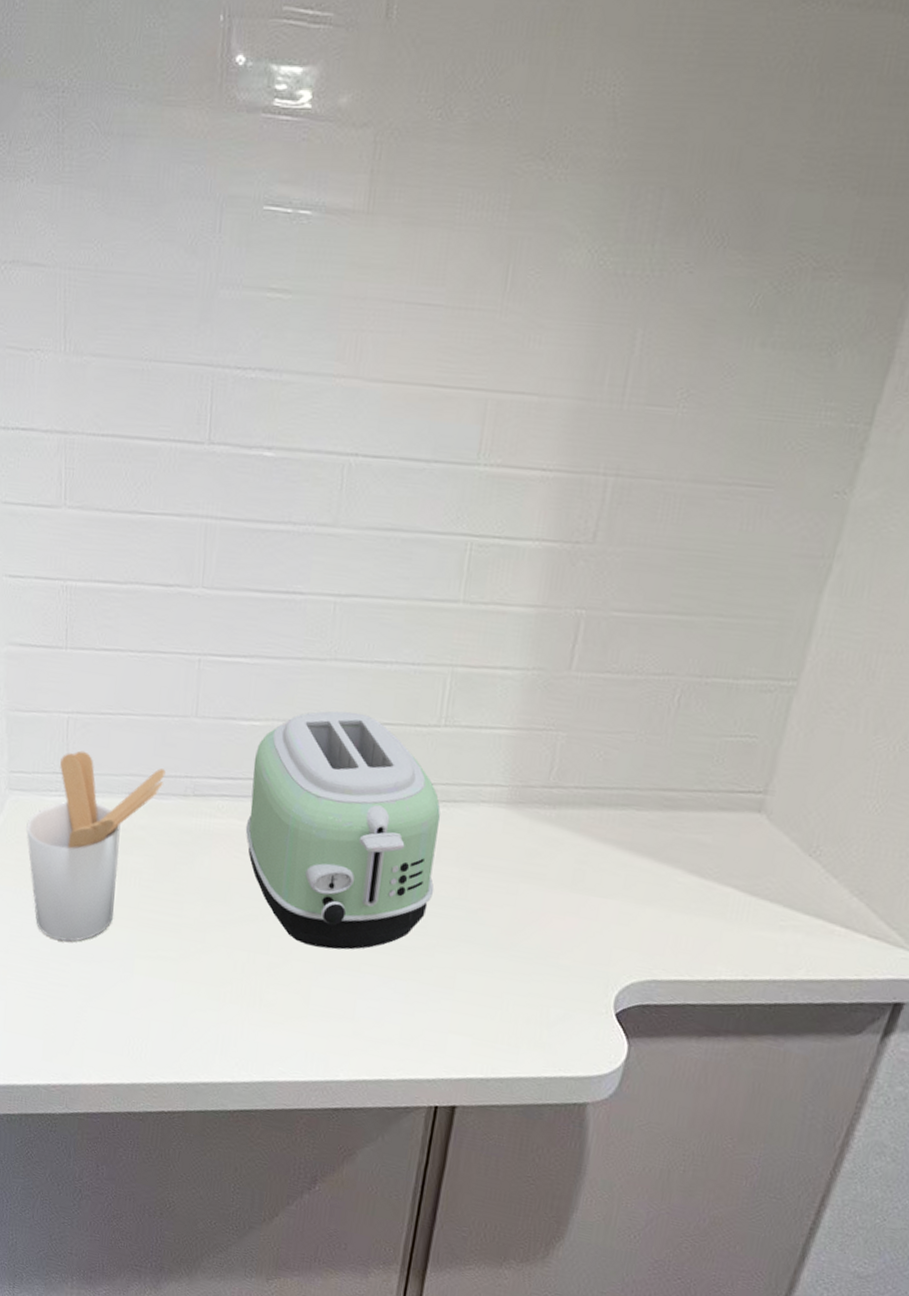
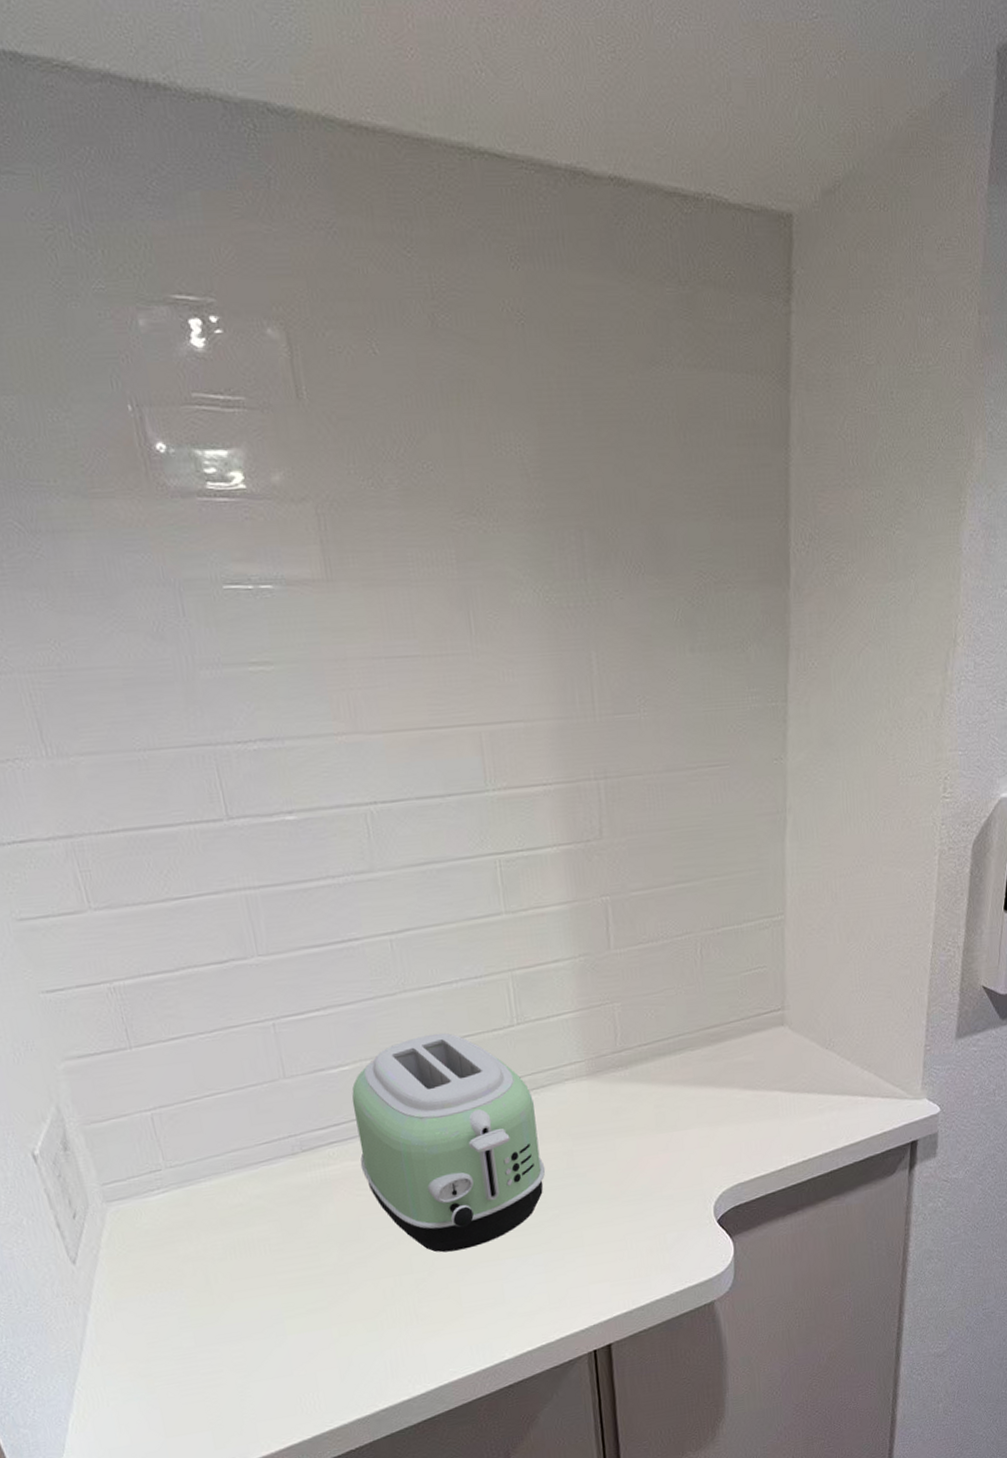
utensil holder: present [26,750,166,942] -> none [135,1136,269,1331]

